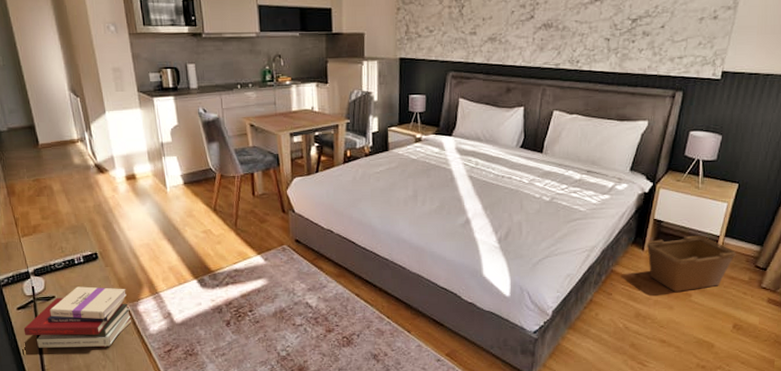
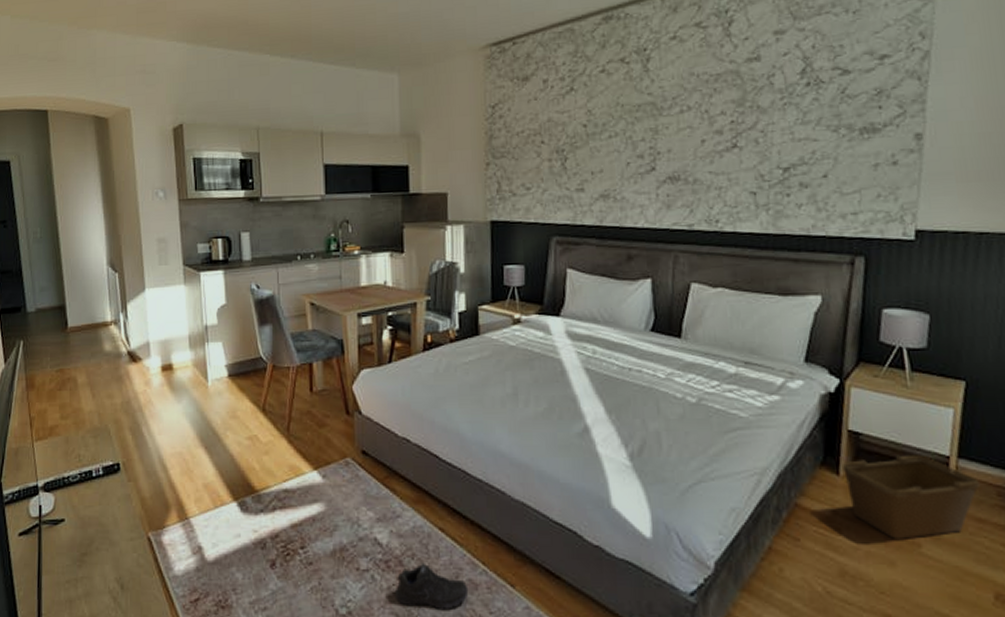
books: present [23,286,132,348] -> none [23,507,153,592]
athletic shoe: none [322,318,377,349] -> present [394,562,469,609]

